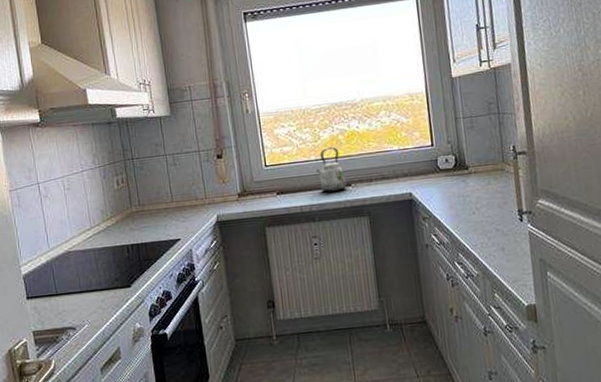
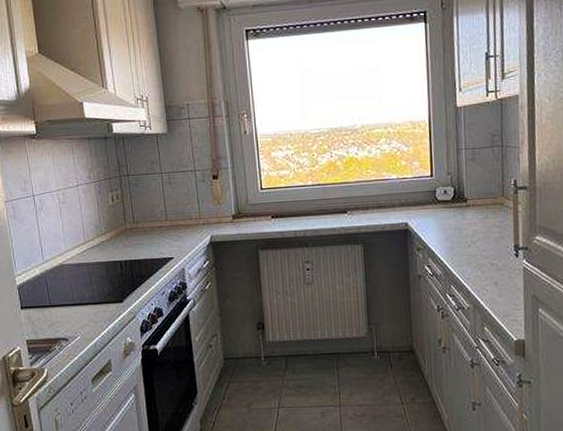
kettle: present [316,147,347,193] -> none [312,173,342,219]

